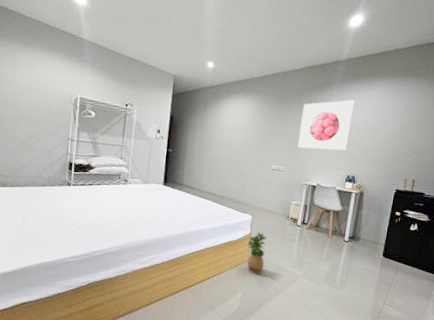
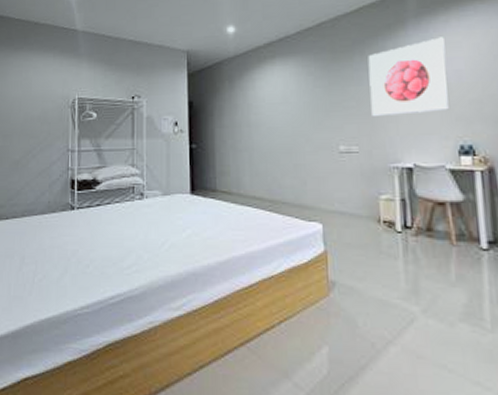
potted plant: present [247,232,267,274] -> none [323,247,356,315]

